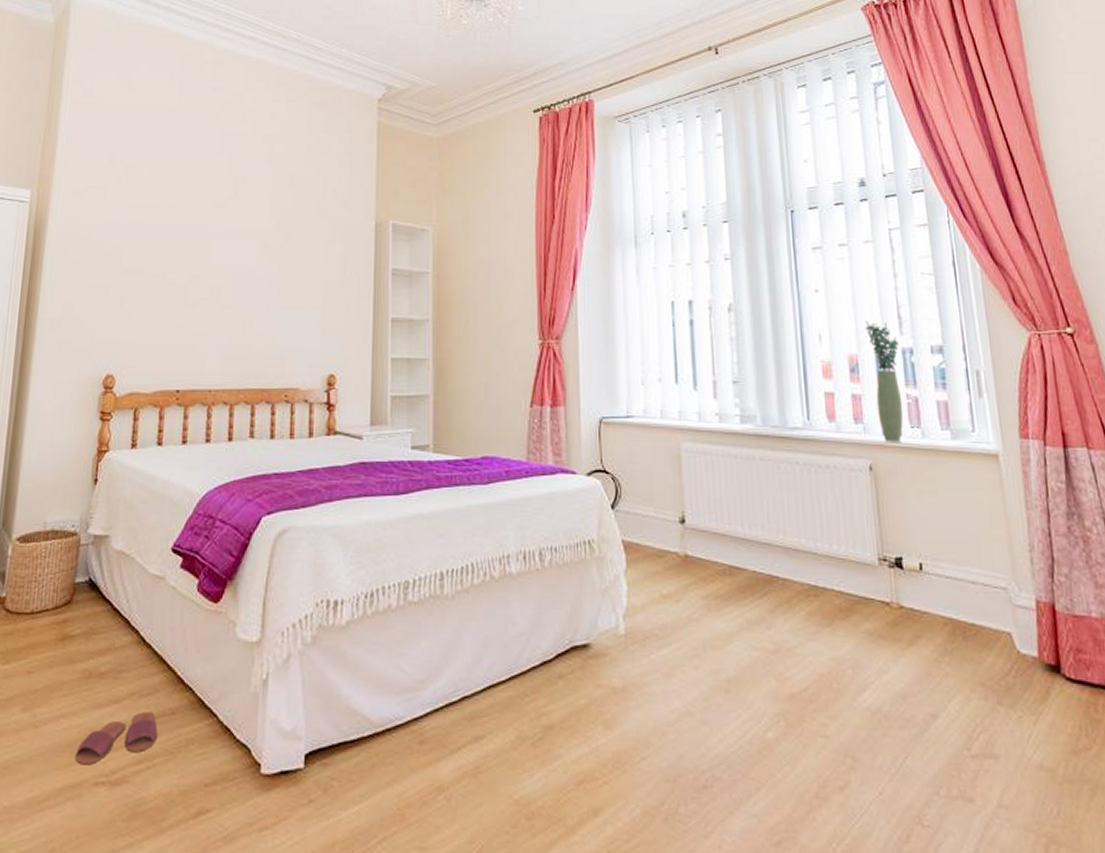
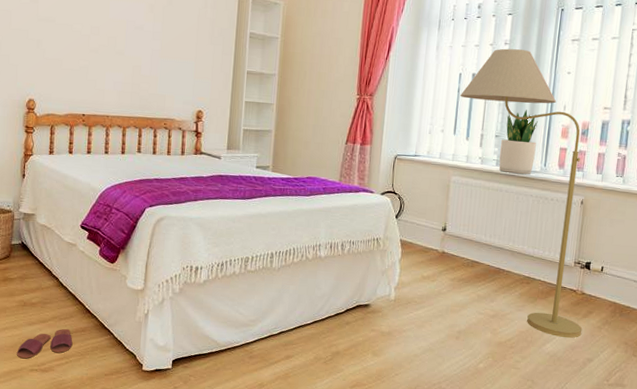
floor lamp: none [675,265,913,681] -> present [459,48,583,338]
planter: none [742,343,793,434] -> present [499,109,538,175]
vase: present [865,320,904,443] -> none [594,98,621,187]

